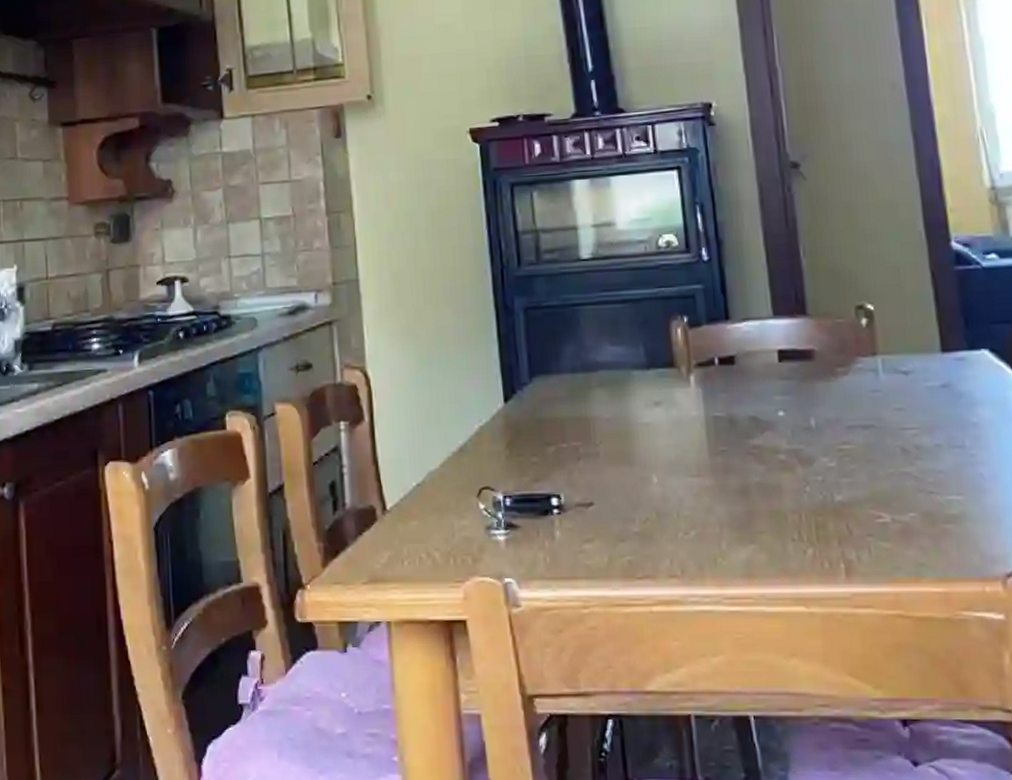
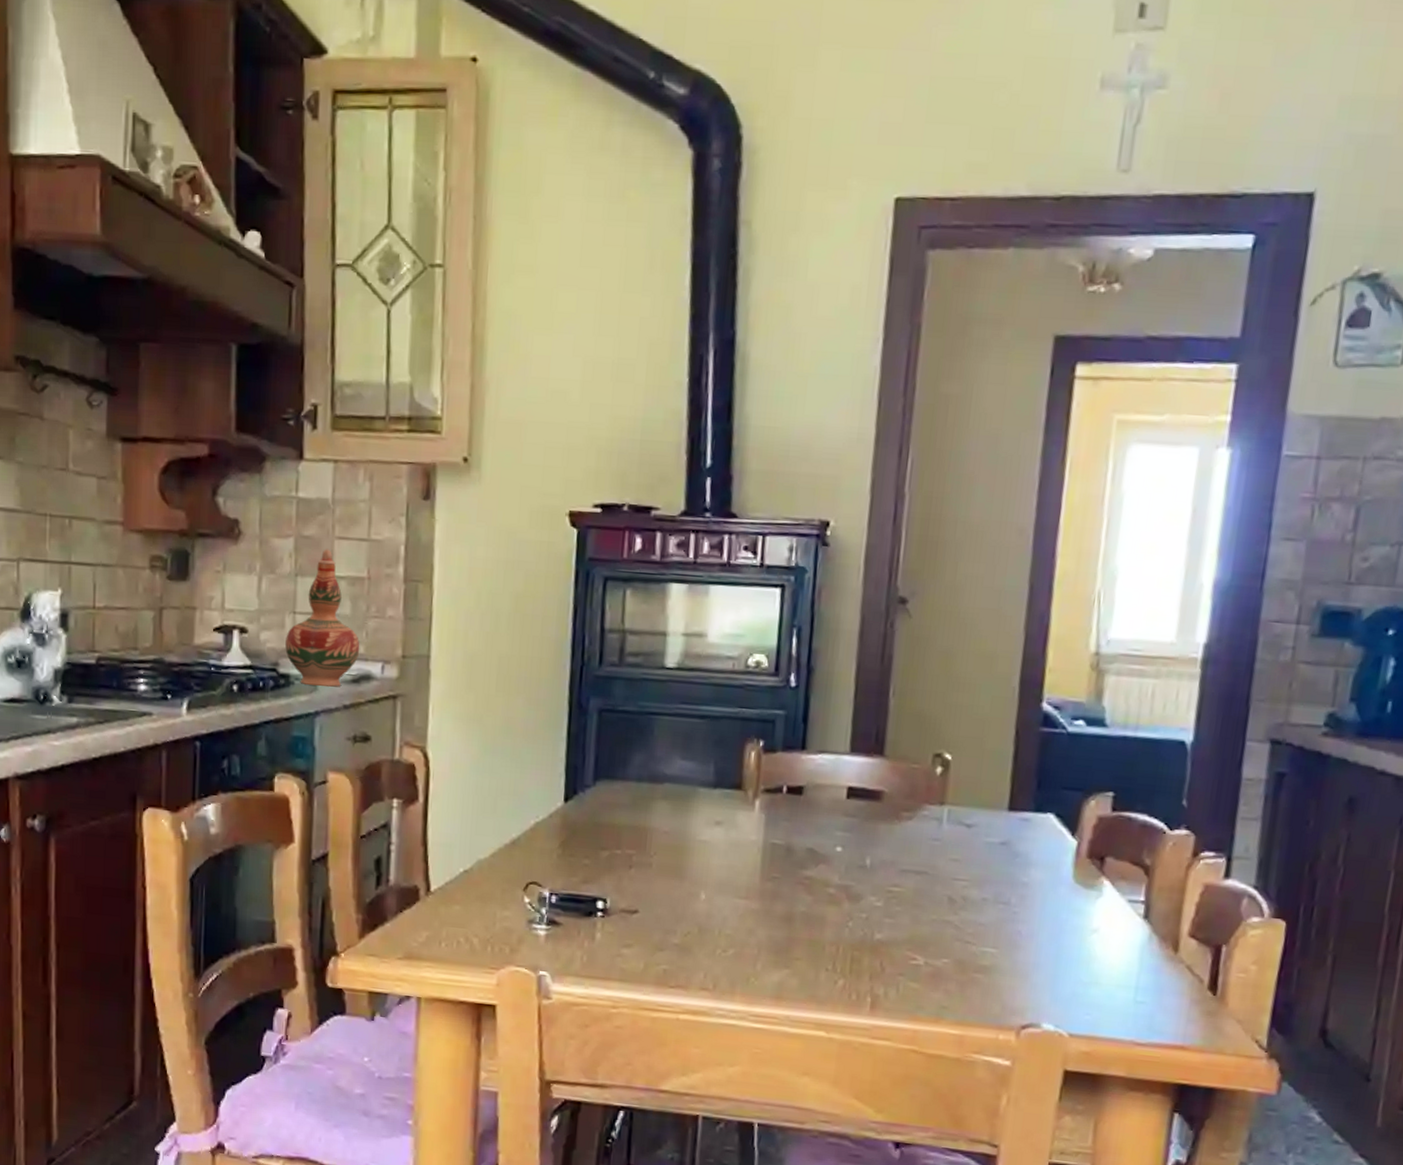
decorative vase: none [223,194,293,323] -> present [285,549,360,687]

